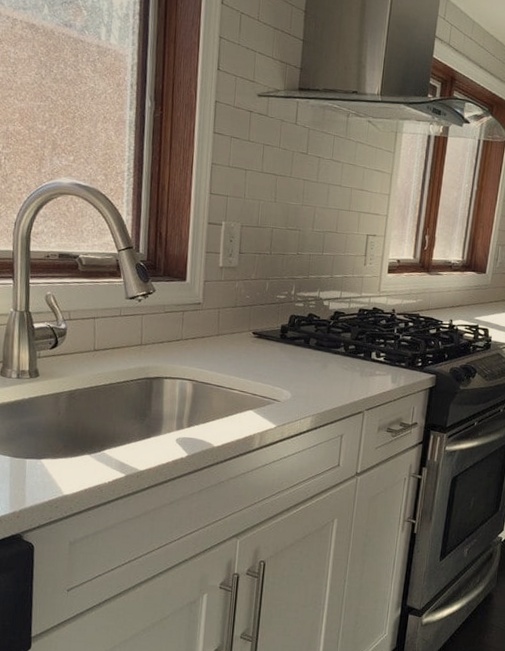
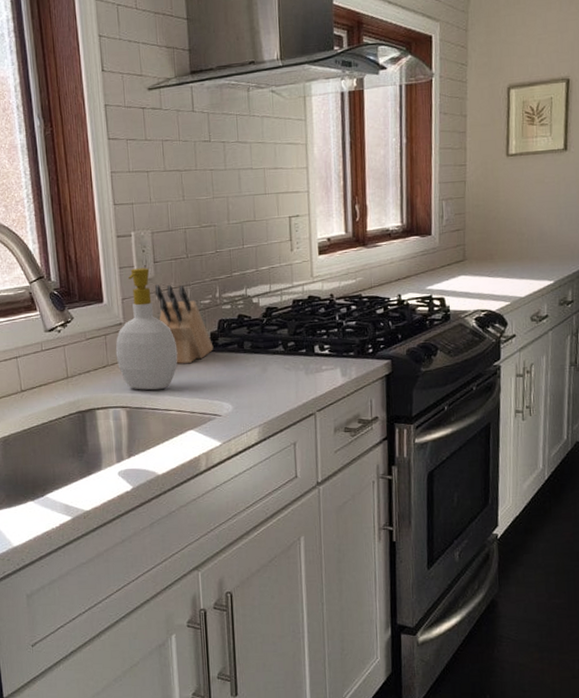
soap bottle: none [190,255,249,370] -> present [115,267,178,391]
knife block: none [235,274,282,350] -> present [154,285,214,364]

